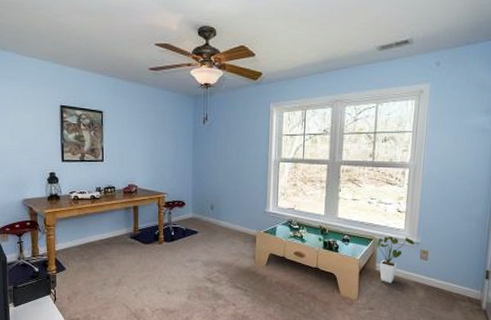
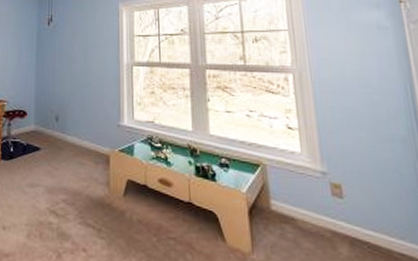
house plant: present [375,236,415,283] -> none [265,161,320,231]

